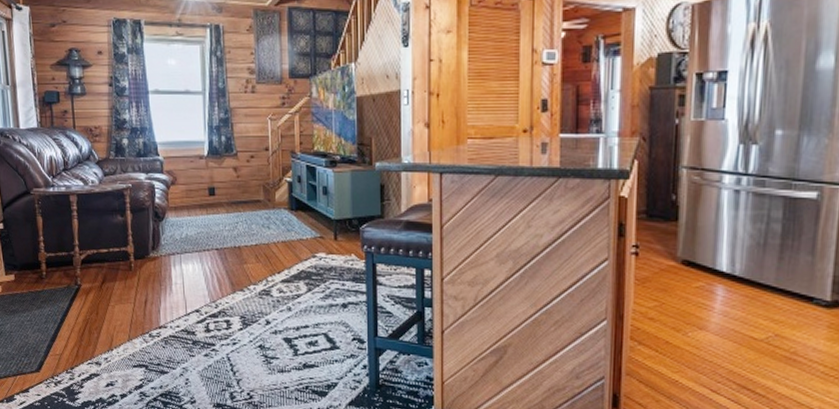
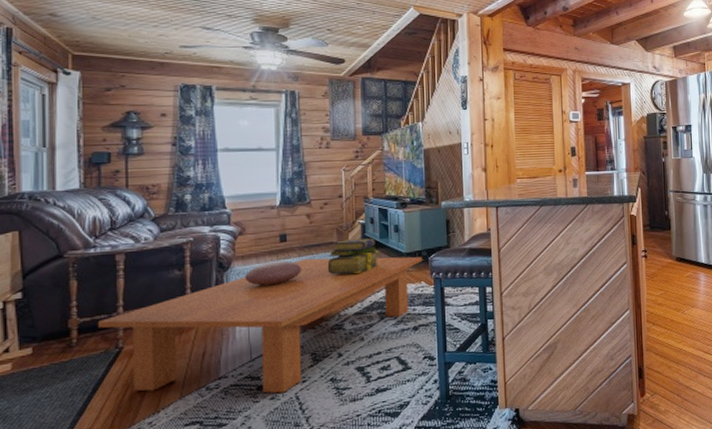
coffee table: none [61,216,353,352] -> present [99,256,422,394]
decorative bowl: none [178,216,230,240] -> present [245,261,302,286]
stack of books: none [254,198,306,237] -> present [327,238,379,275]

